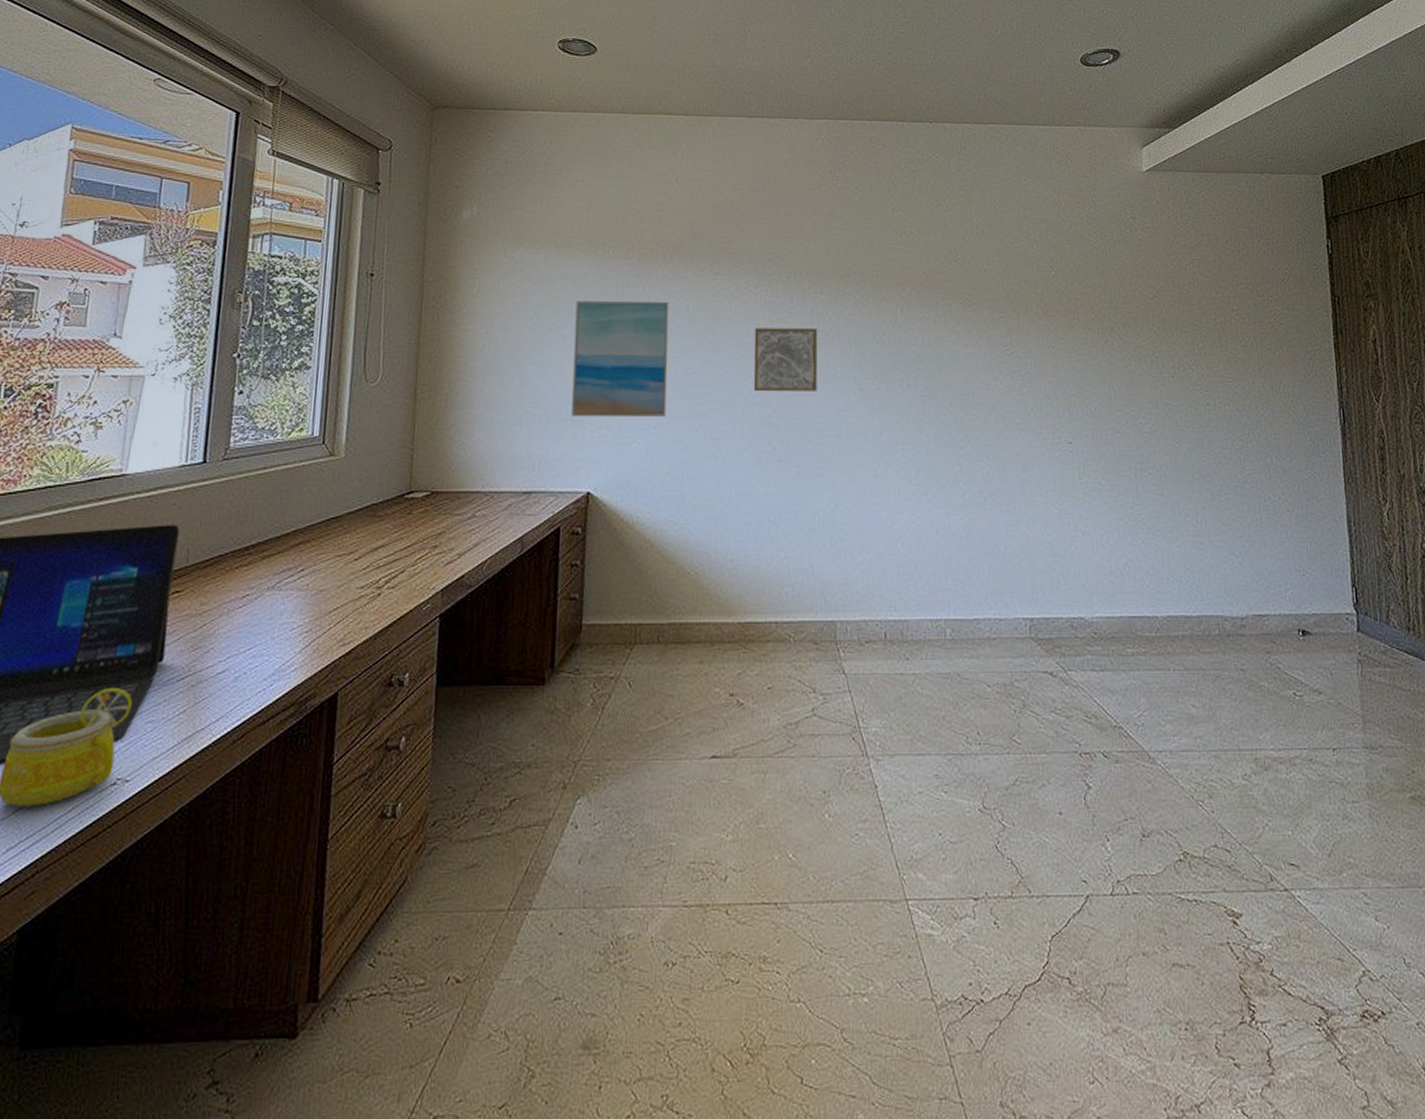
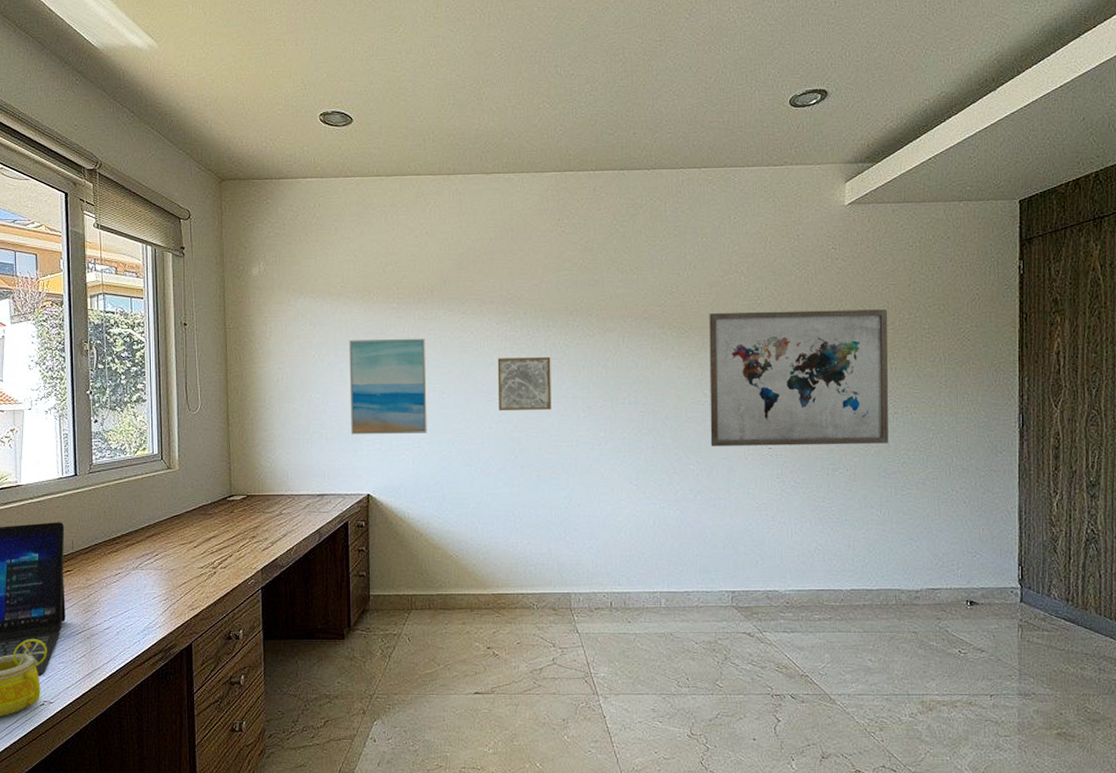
wall art: none [999,284,1201,441] -> present [709,309,888,446]

